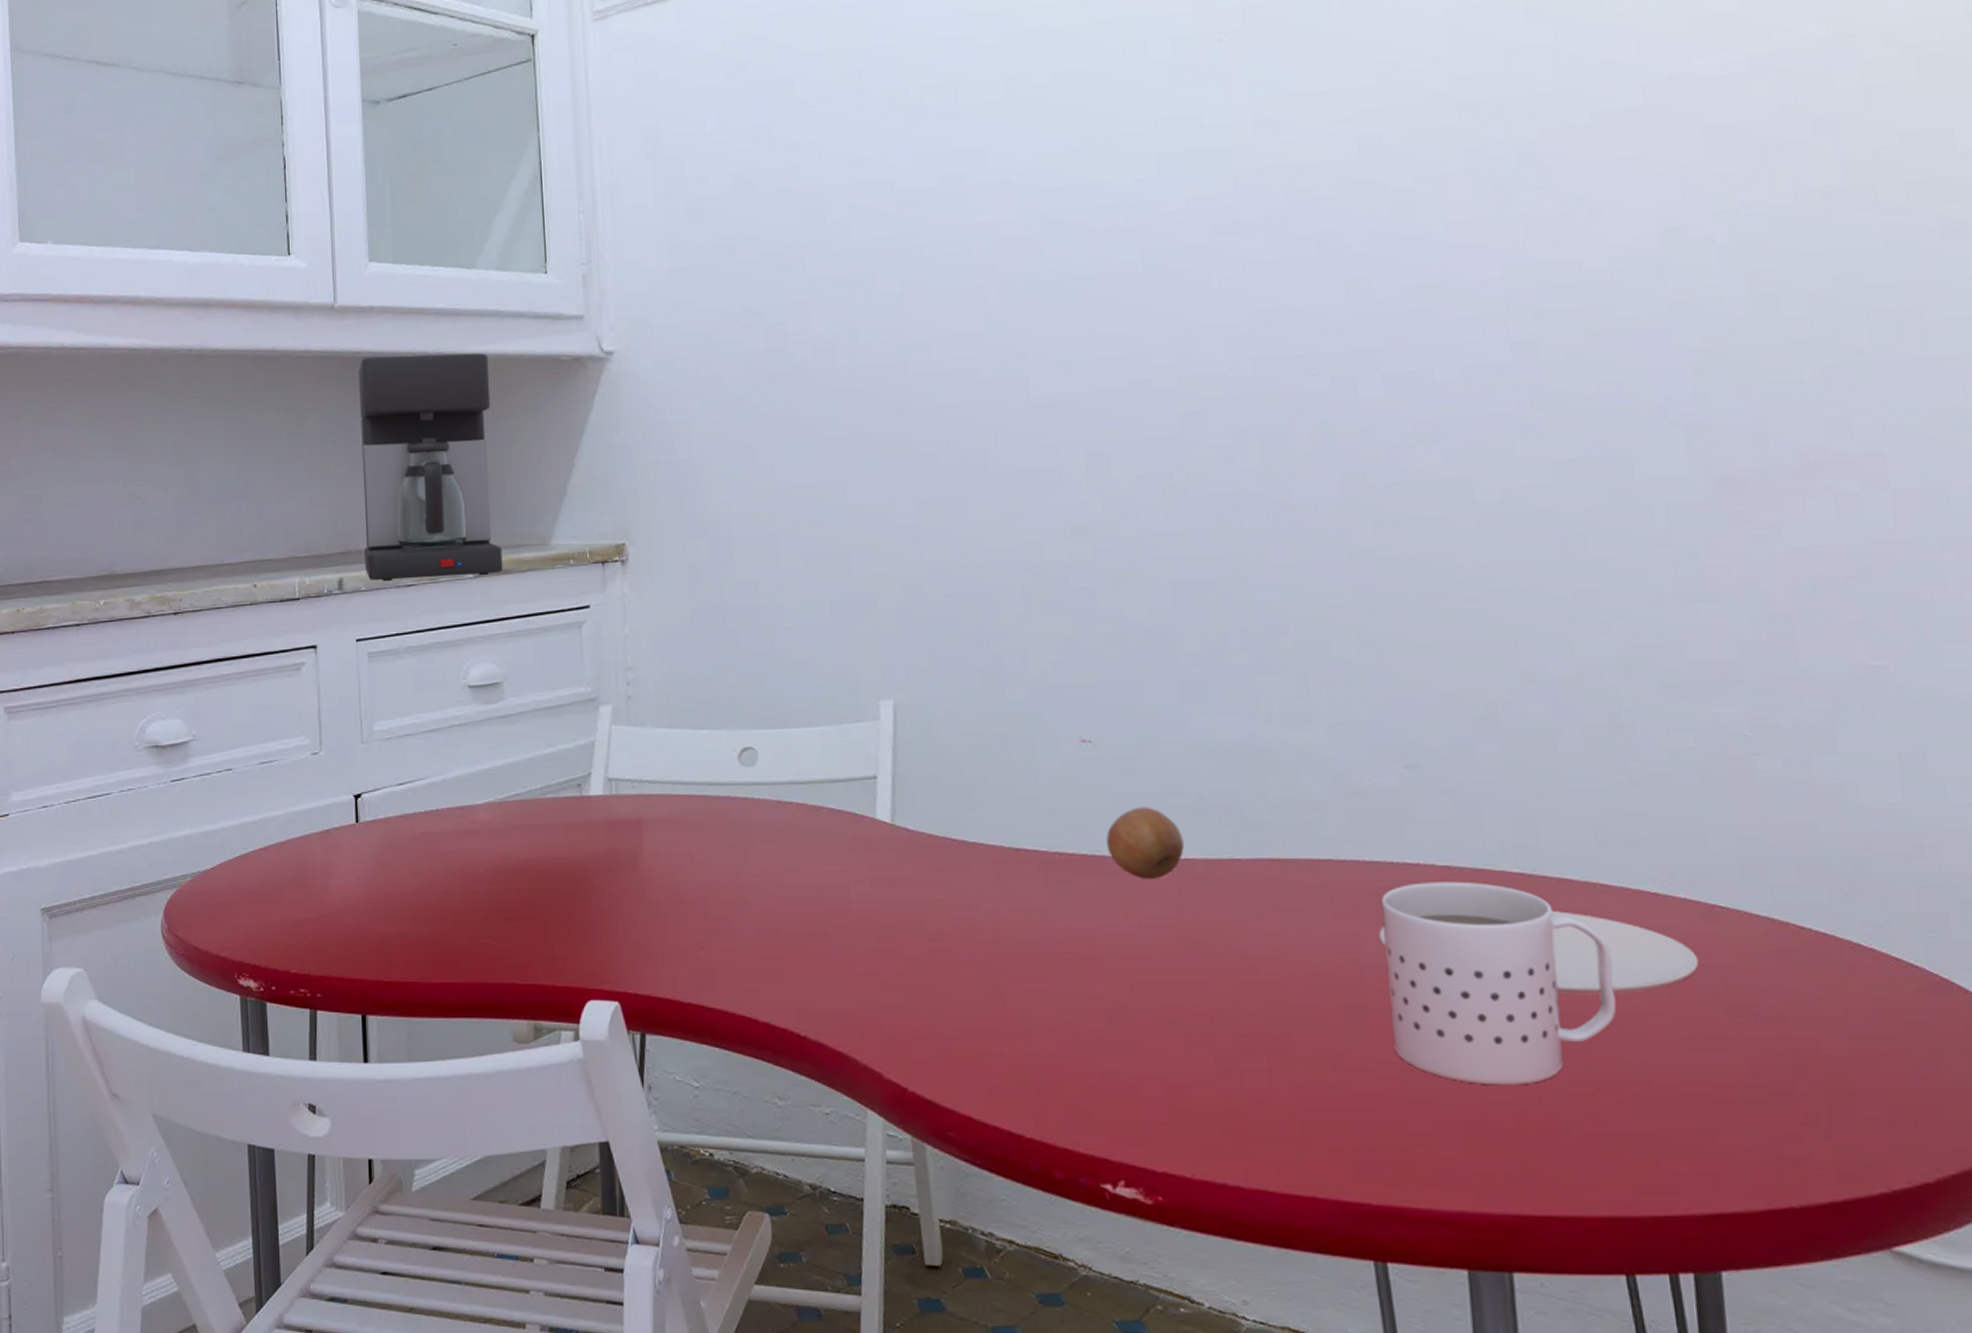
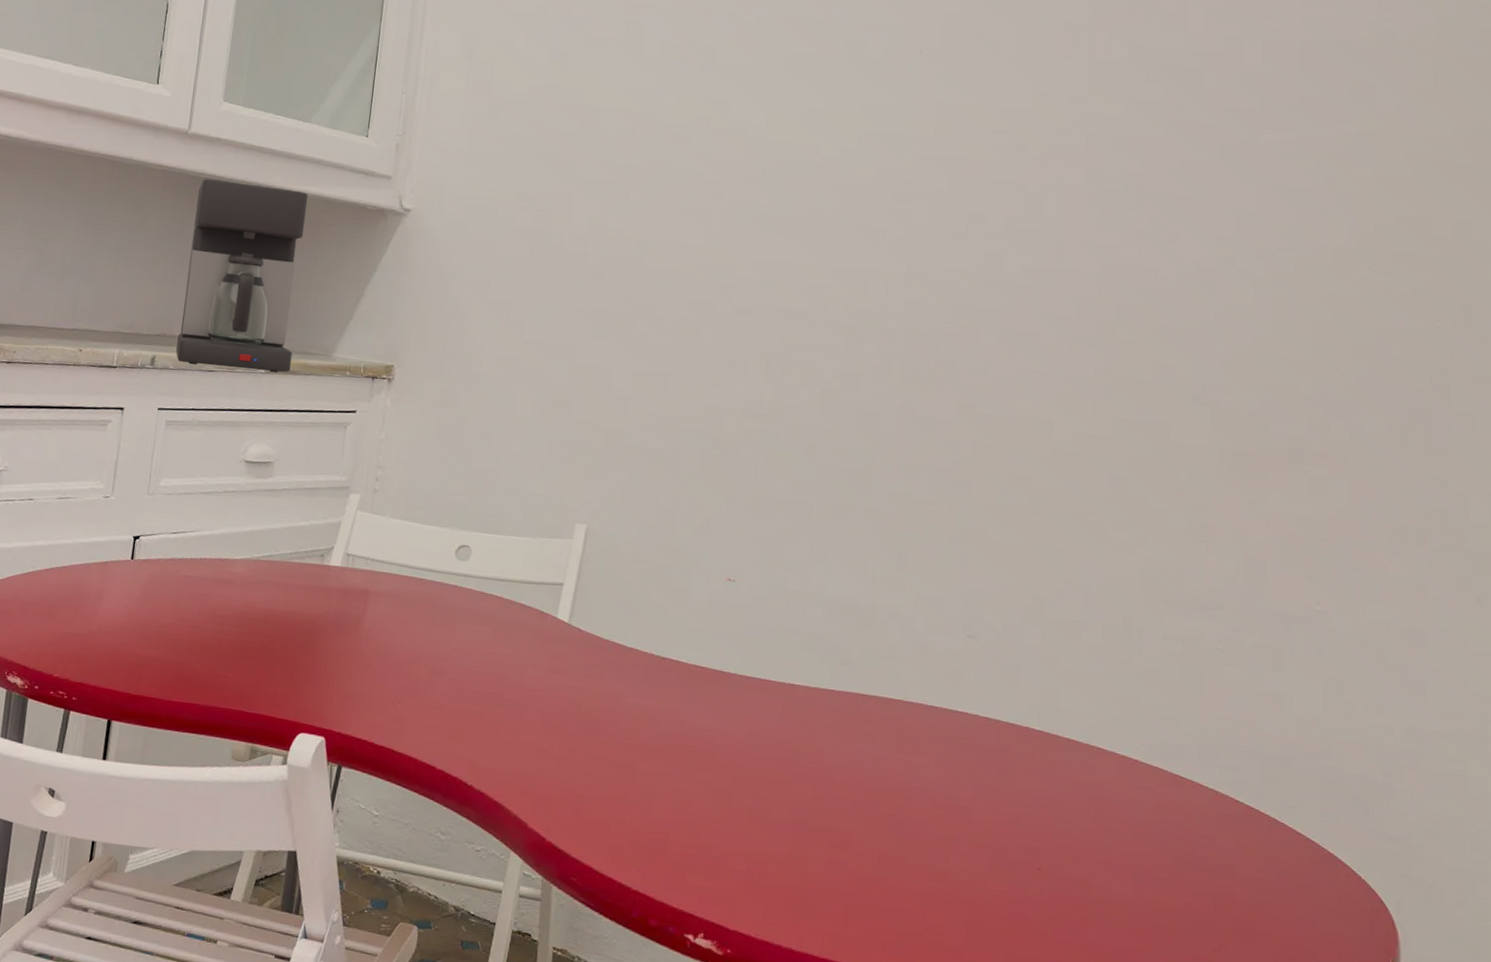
fruit: present [1106,806,1184,880] -> none [733,638,793,697]
plate: present [1378,911,1699,995] -> none [928,758,1159,835]
mug: present [1380,881,1617,1086] -> none [925,727,1097,895]

